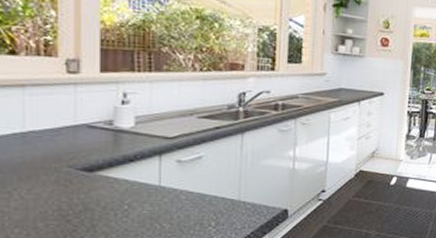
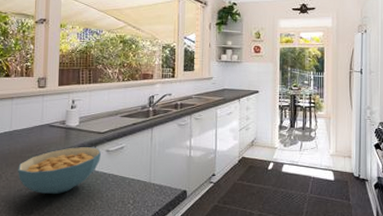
cereal bowl: none [39,155,170,217] -> present [18,146,102,195]

